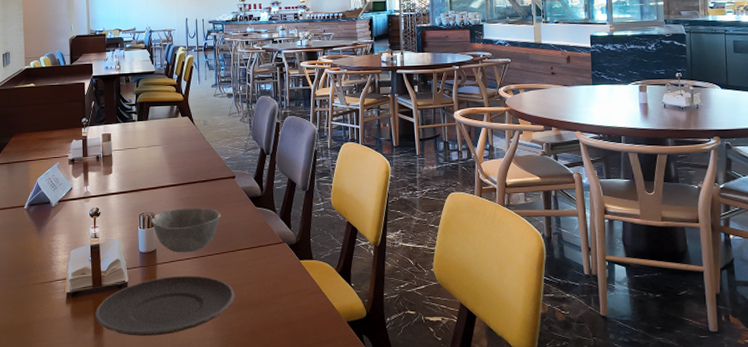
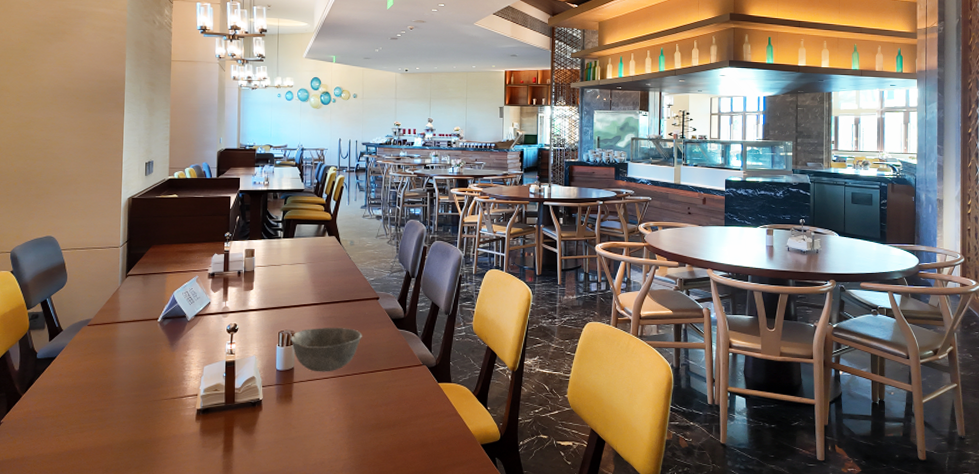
plate: present [94,275,235,336] -> none [225,394,371,455]

